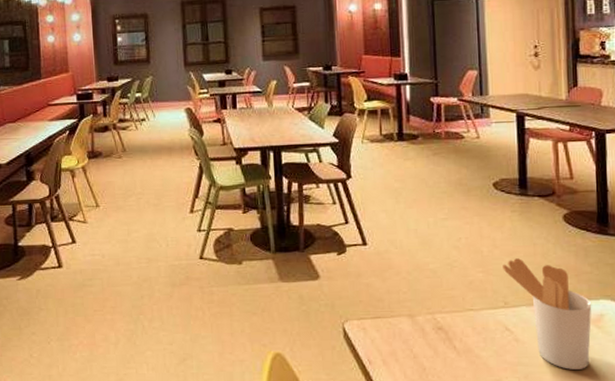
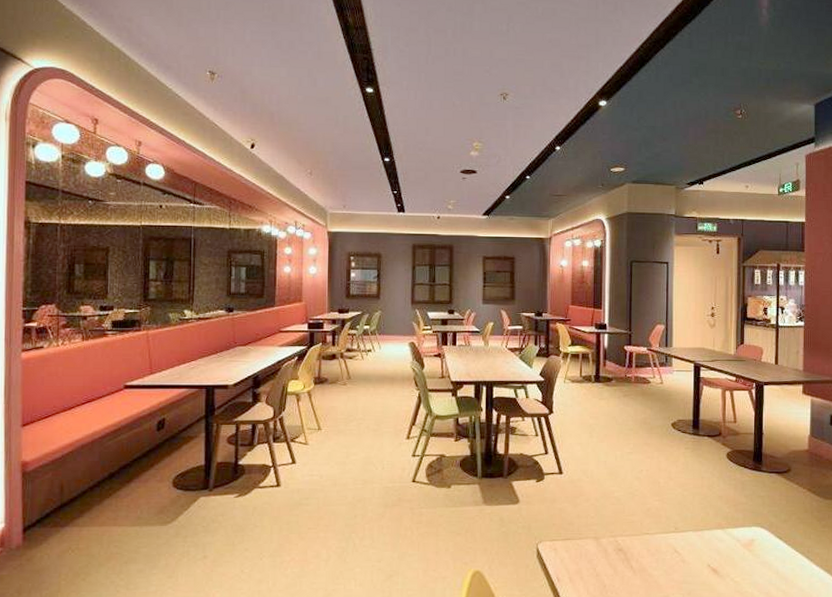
utensil holder: present [503,258,592,370] -> none [675,489,746,587]

